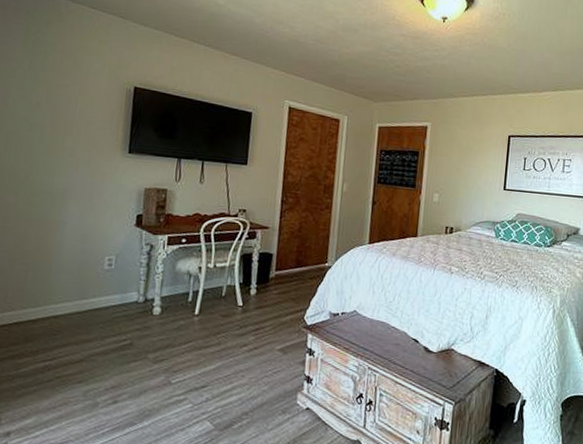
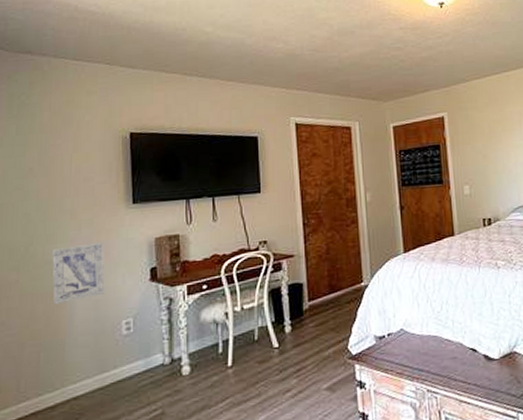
wall art: none [45,181,97,232] -> present [52,242,105,305]

